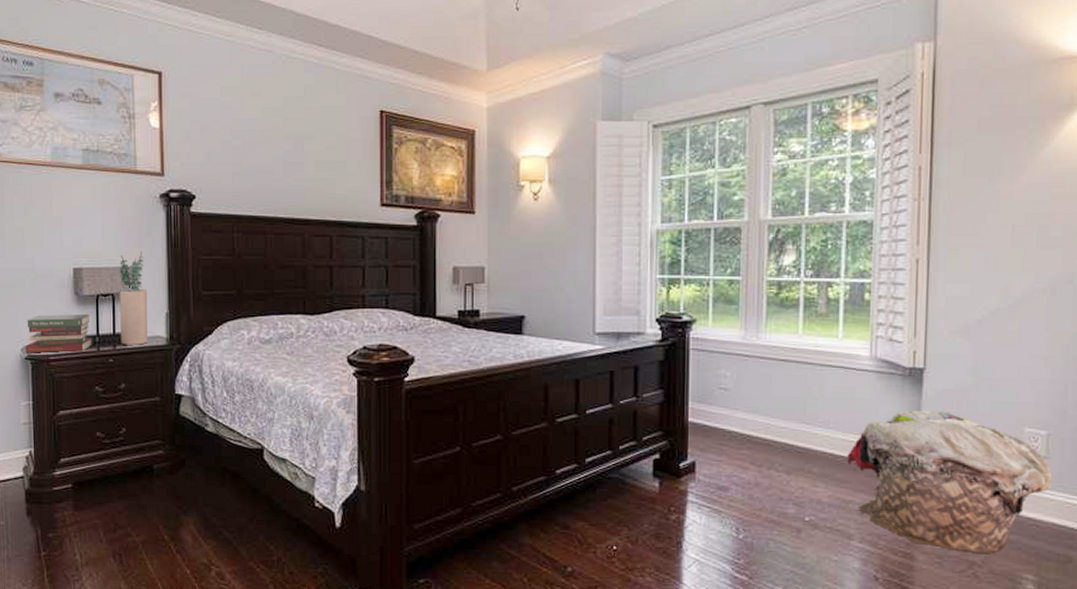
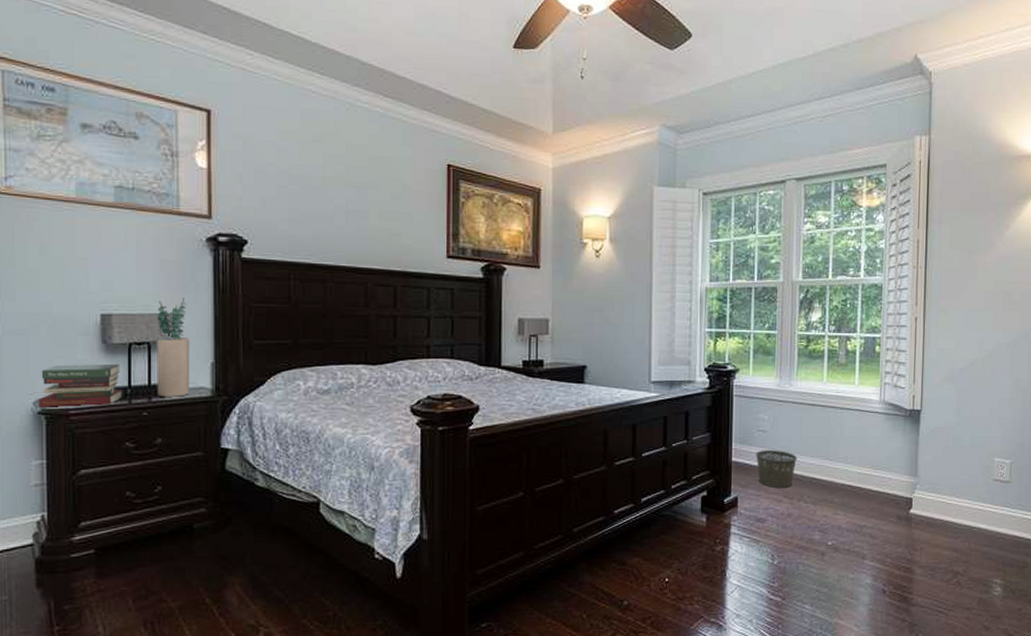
basket: none [716,410,768,454] -> present [756,450,798,489]
laundry basket: present [847,411,1053,555] -> none [861,446,1014,565]

